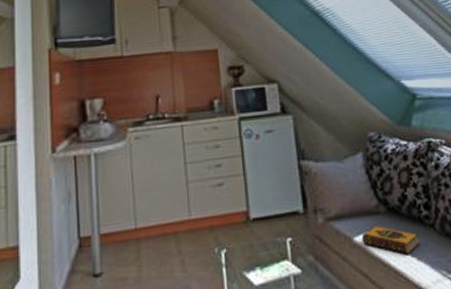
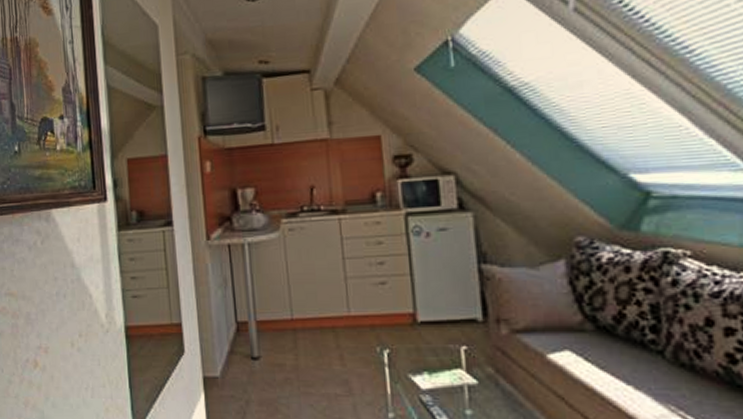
hardback book: present [361,225,420,255] -> none [557,343,640,382]

